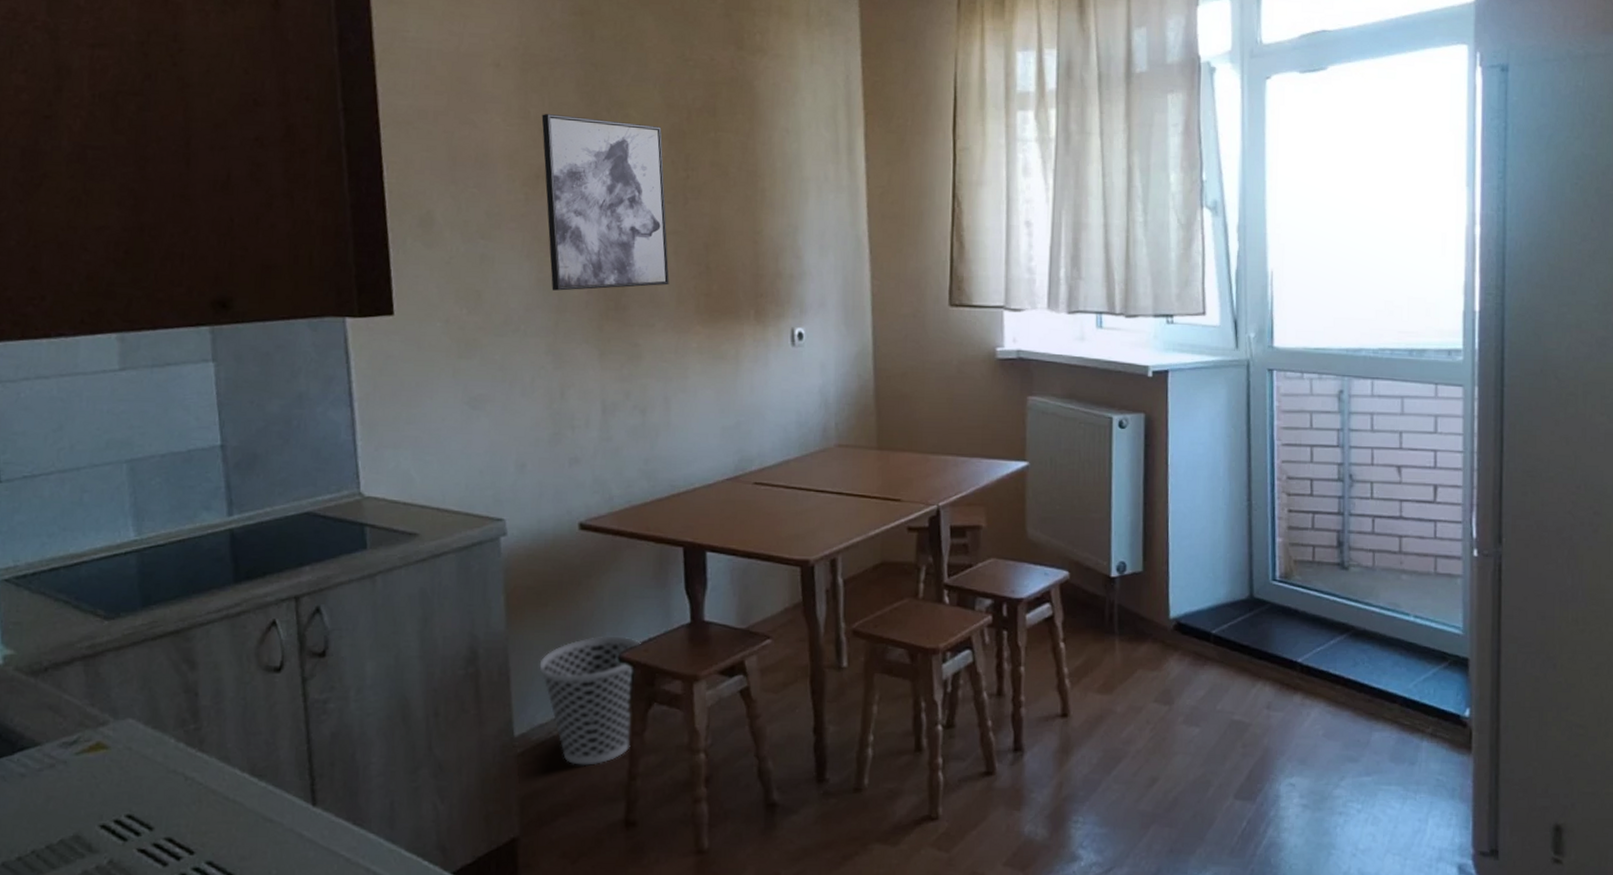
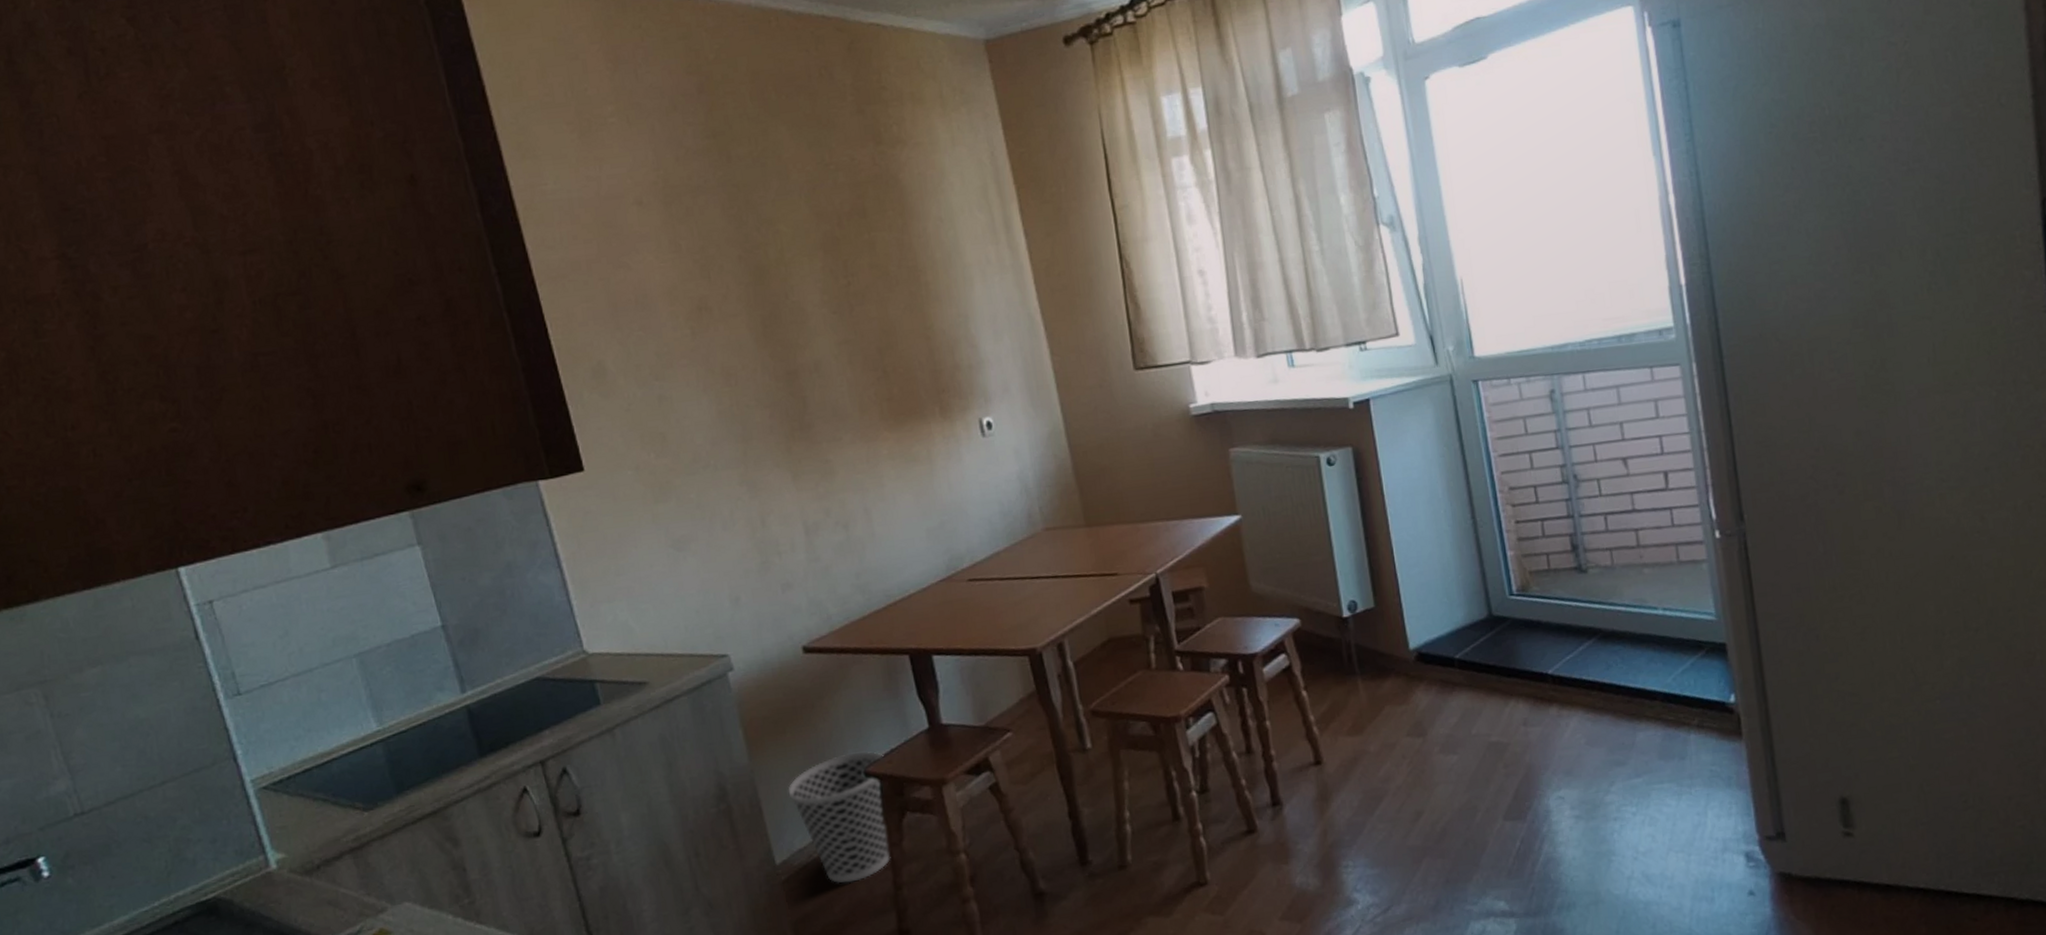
wall art: present [541,114,669,291] -> none [693,237,849,420]

